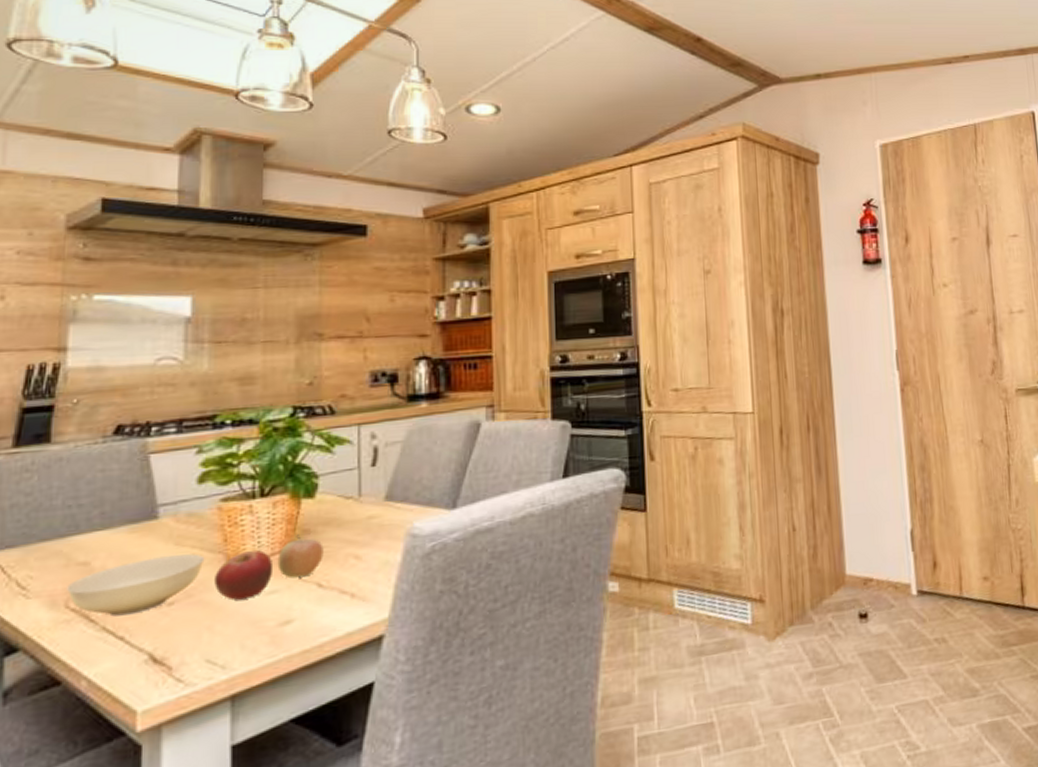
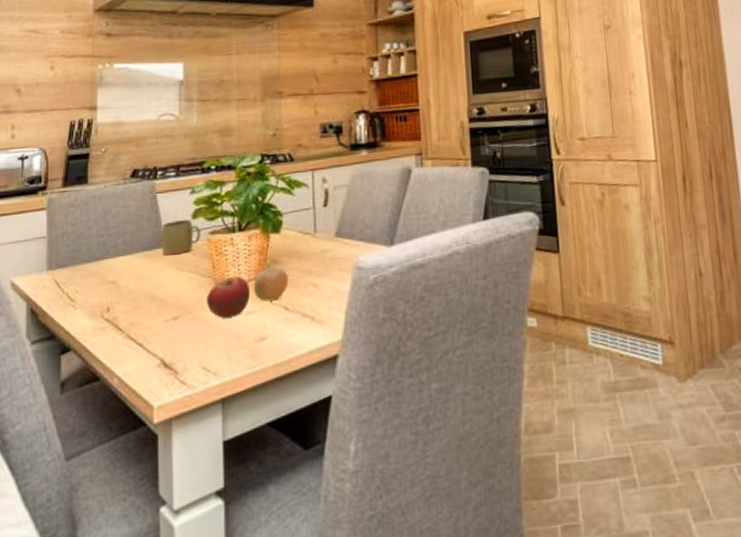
bowl: present [67,553,205,616] -> none [102,277,199,327]
mug: none [153,485,210,529] -> present [160,220,201,256]

